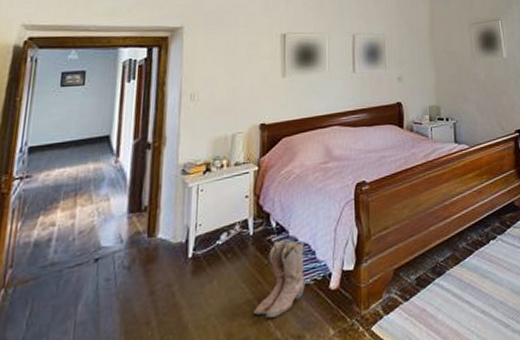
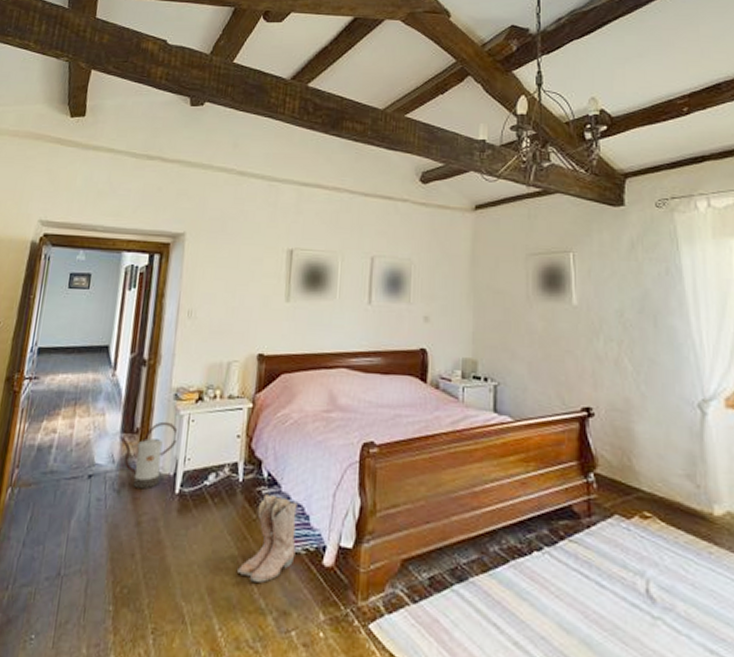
watering can: none [127,195,189,262] -> present [120,421,179,489]

